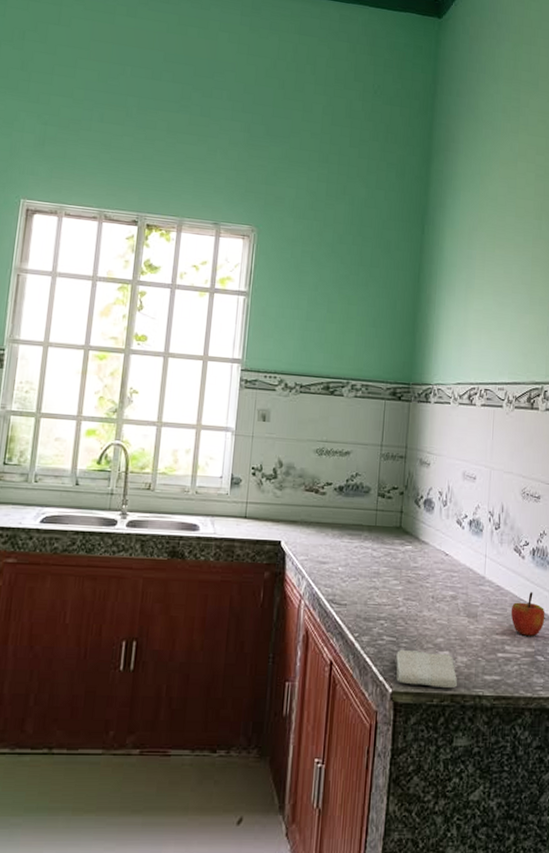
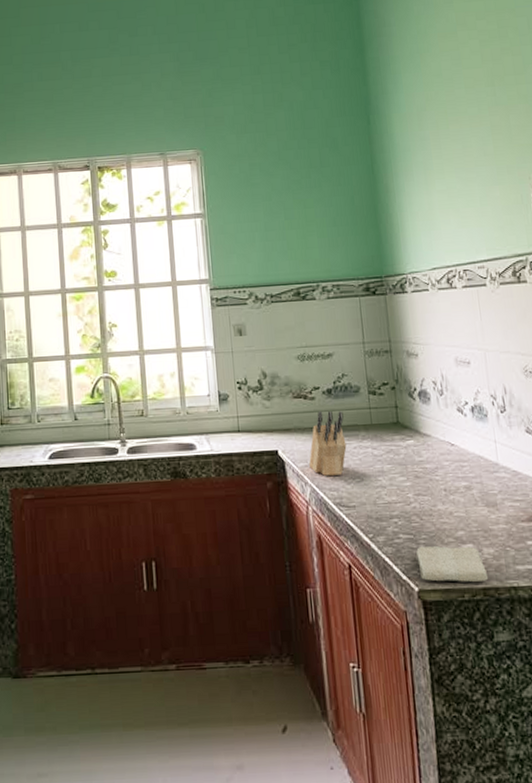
knife block: none [309,506,351,572] -> present [309,411,347,476]

